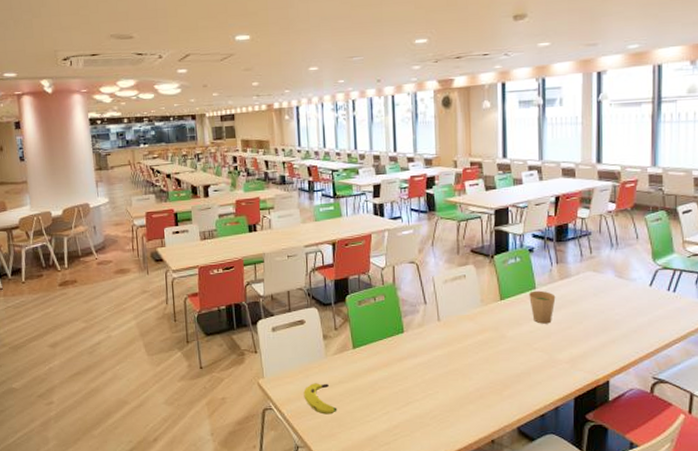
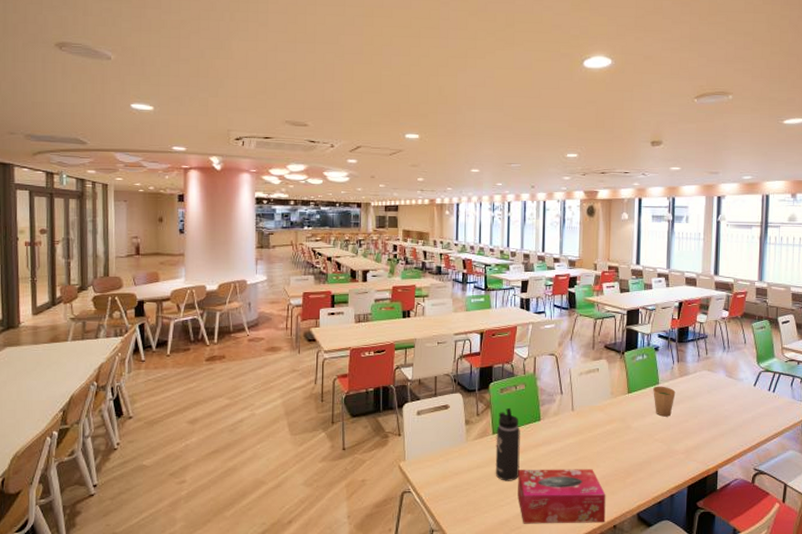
banana: present [303,383,337,415] -> none [442,467,474,498]
thermos bottle: none [356,320,385,396] -> present [495,407,520,481]
tissue box: none [383,382,482,440] -> present [518,469,606,524]

